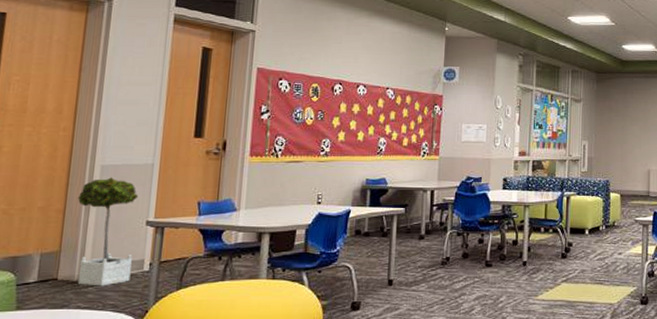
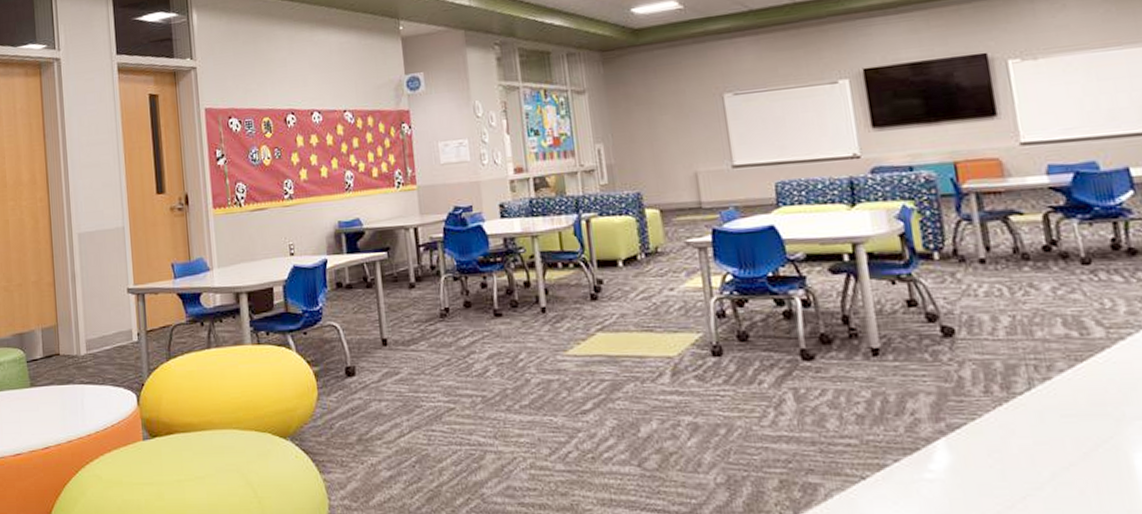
potted tree: present [77,177,139,286] -> none [64,245,122,360]

